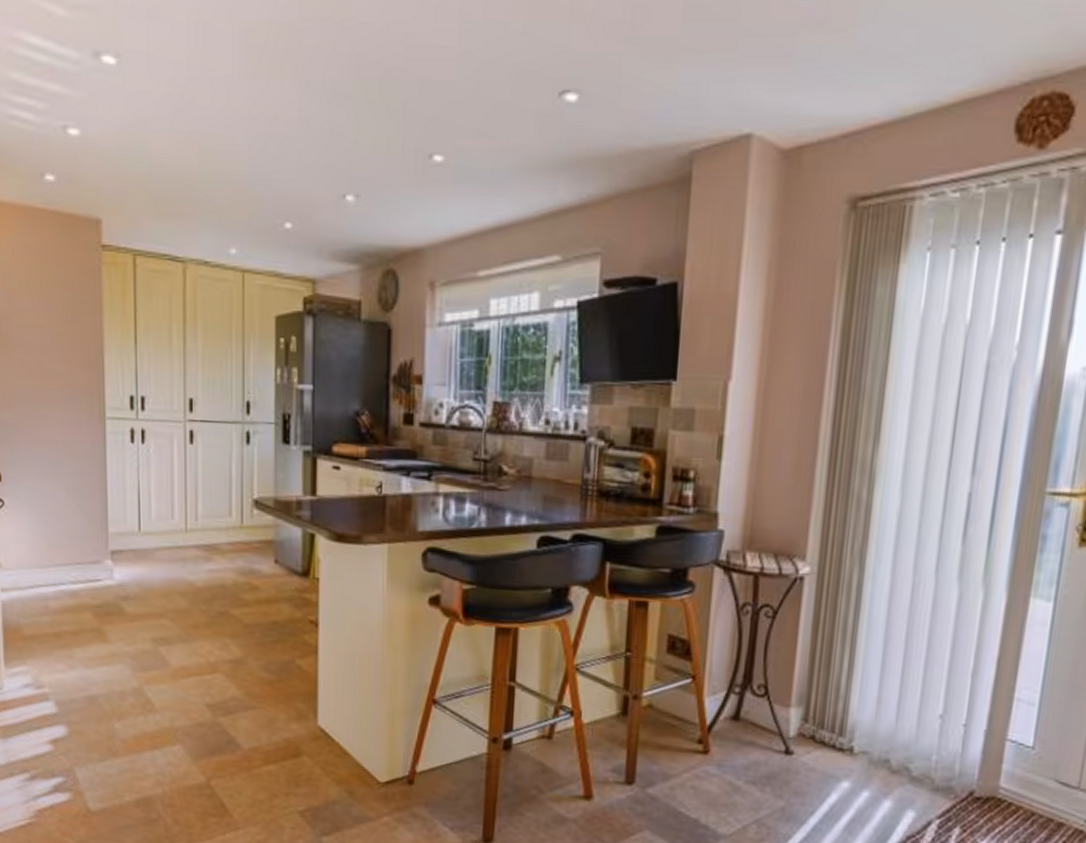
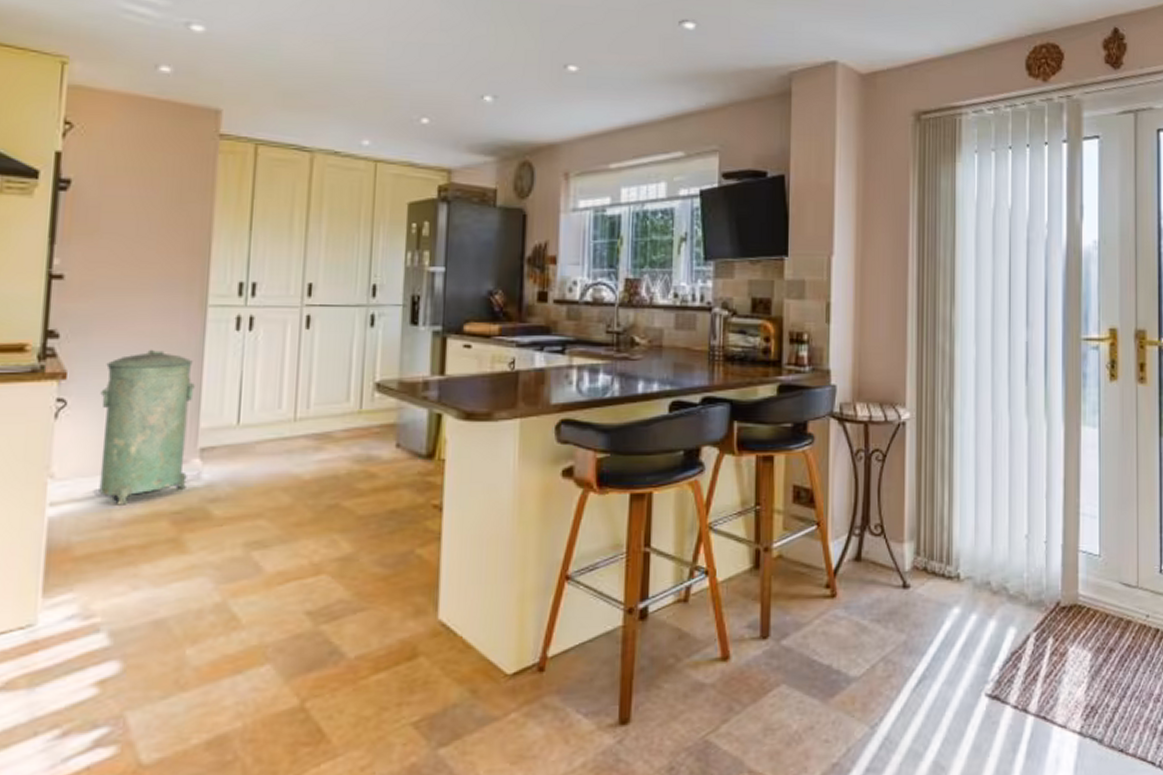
trash can: none [29,457,103,596] -> present [99,349,195,505]

